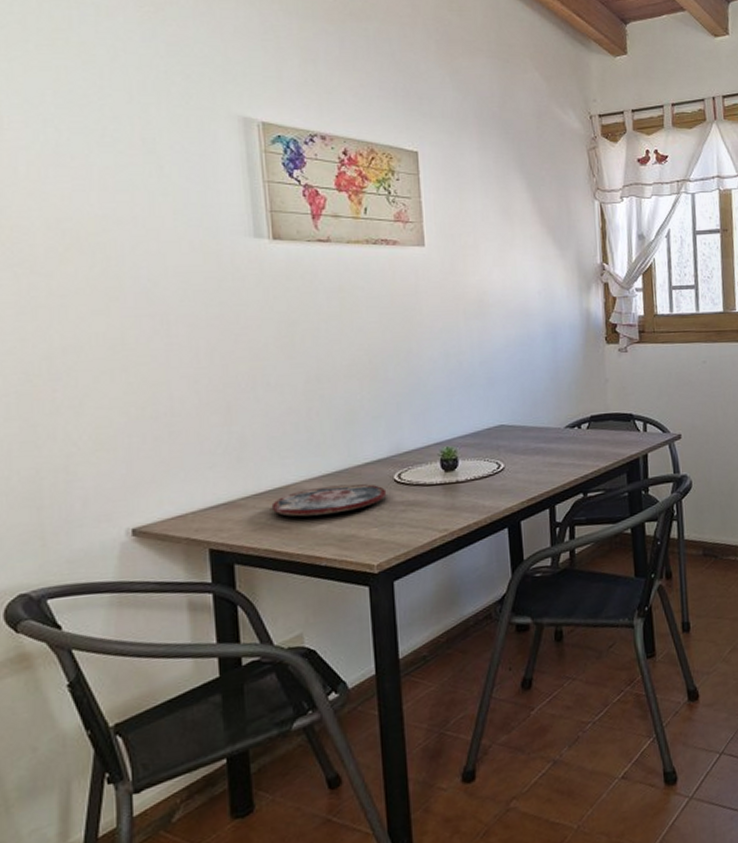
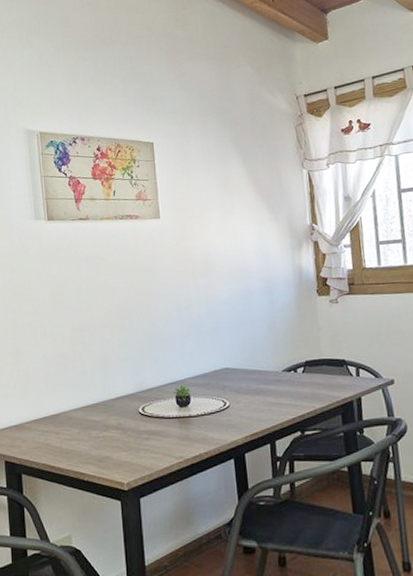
plate: present [271,483,387,517] -> none [47,414,134,439]

